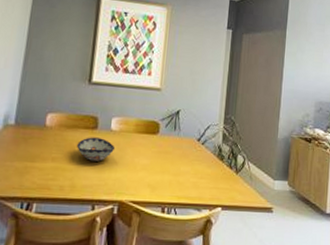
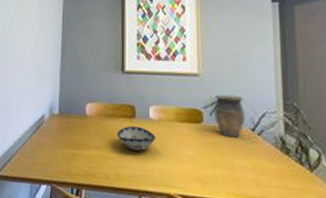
vase: none [169,108,195,147] -> present [214,94,245,138]

